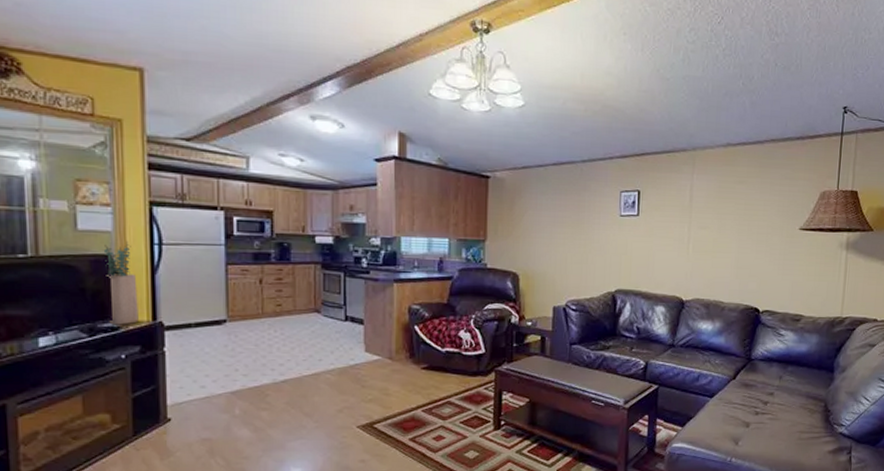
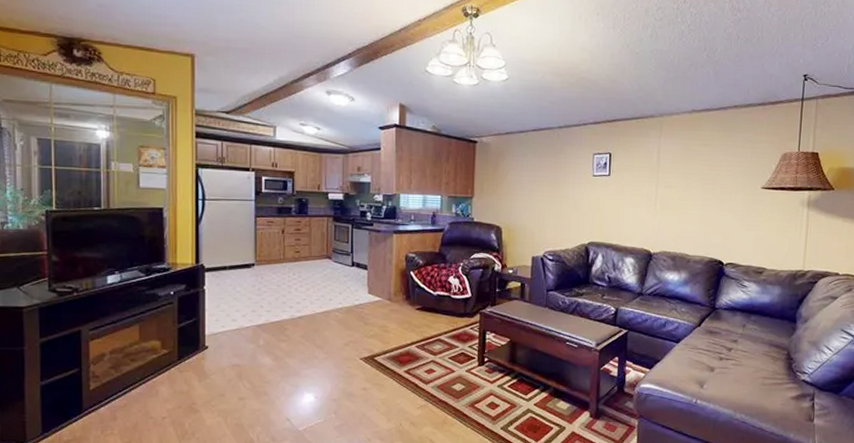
vase: present [103,241,139,325] -> none [159,197,185,267]

